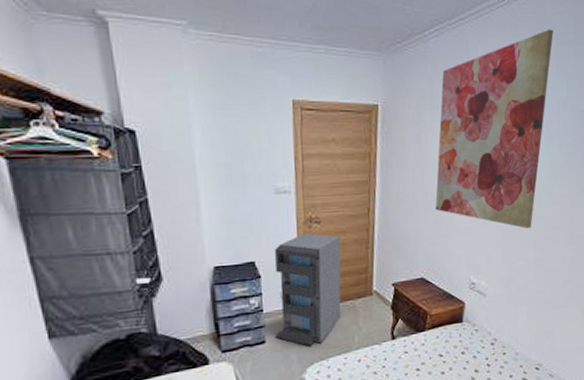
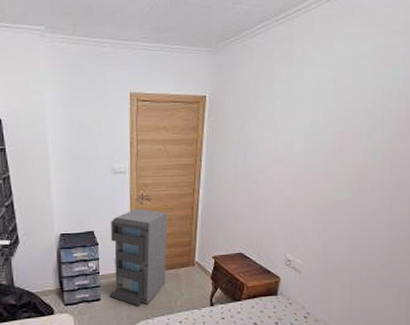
wall art: present [435,29,554,229] -> none [255,21,382,212]

